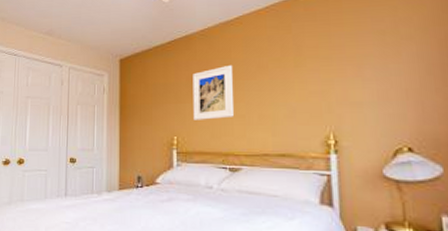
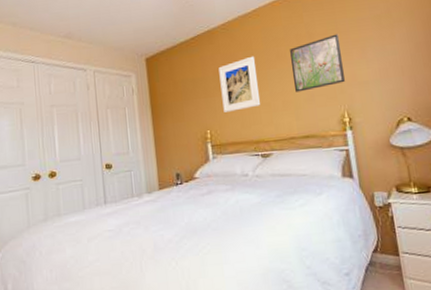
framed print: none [272,48,334,107] -> present [290,34,345,92]

